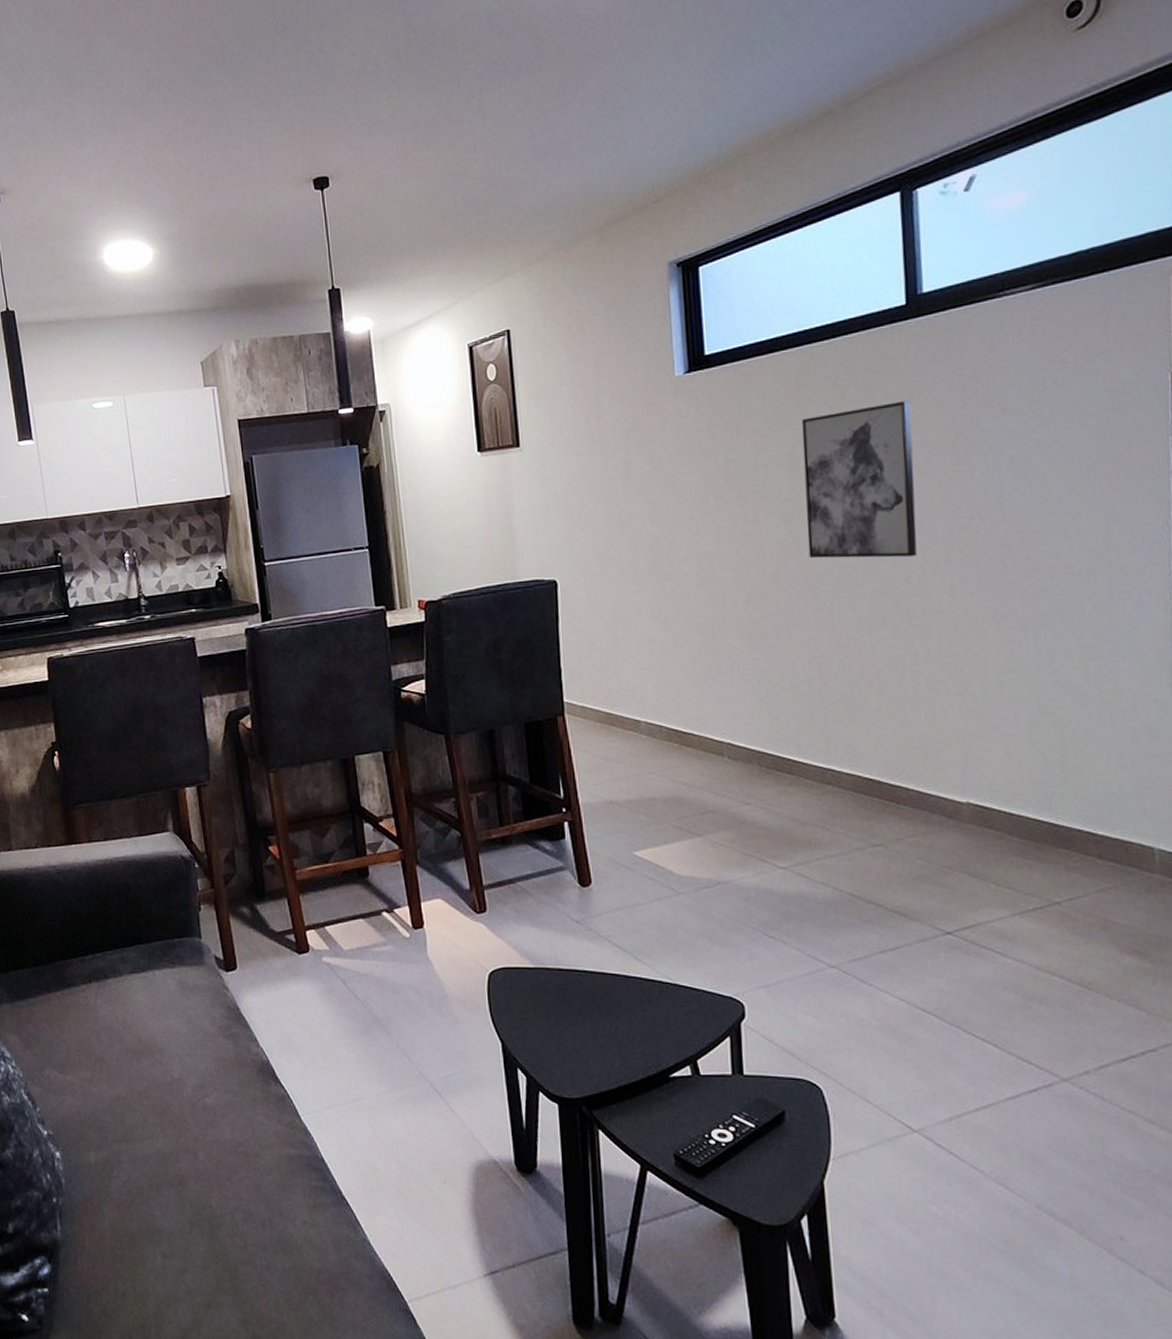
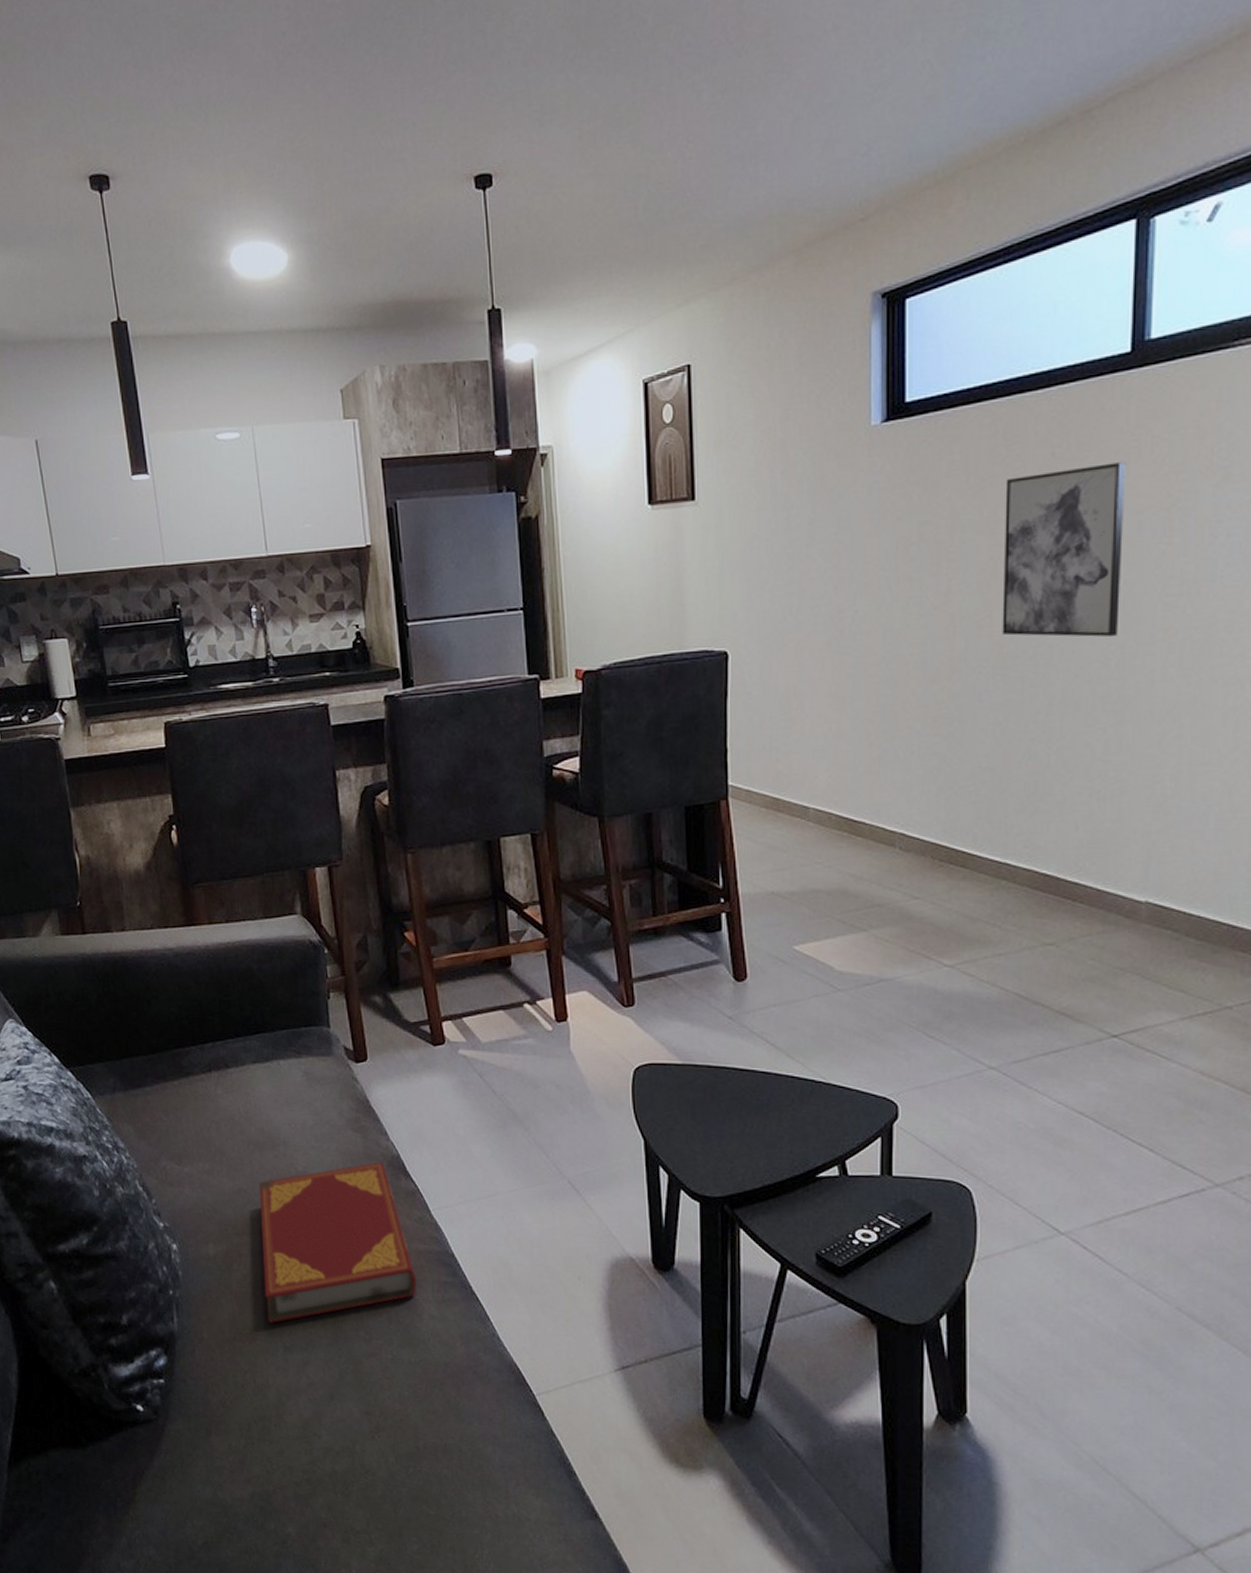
hardback book: none [136,1067,289,1230] -> present [258,1161,417,1323]

